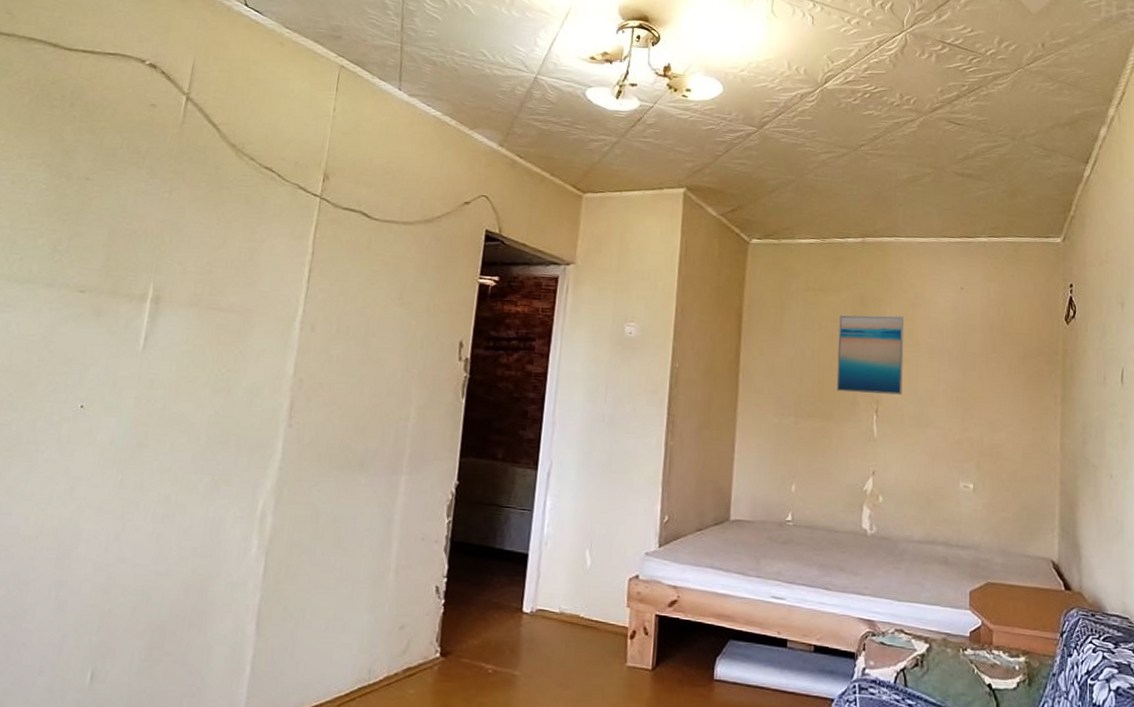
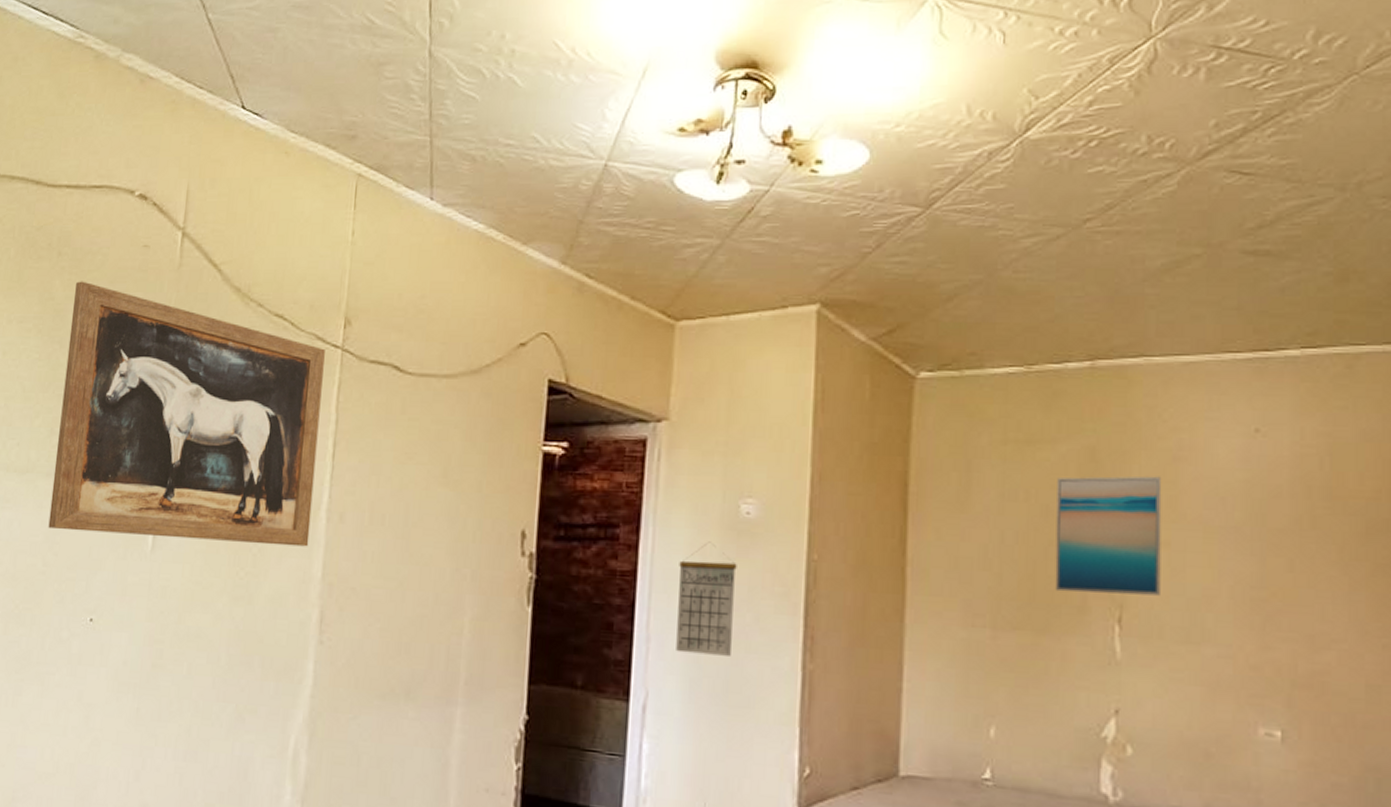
wall art: none [45,128,306,350] -> present [48,281,325,547]
calendar: none [574,352,621,436] -> present [676,541,737,656]

